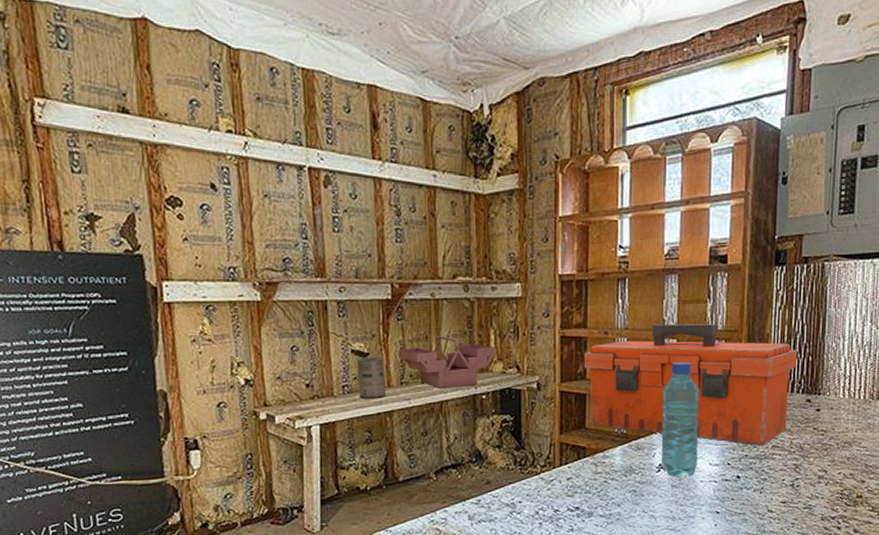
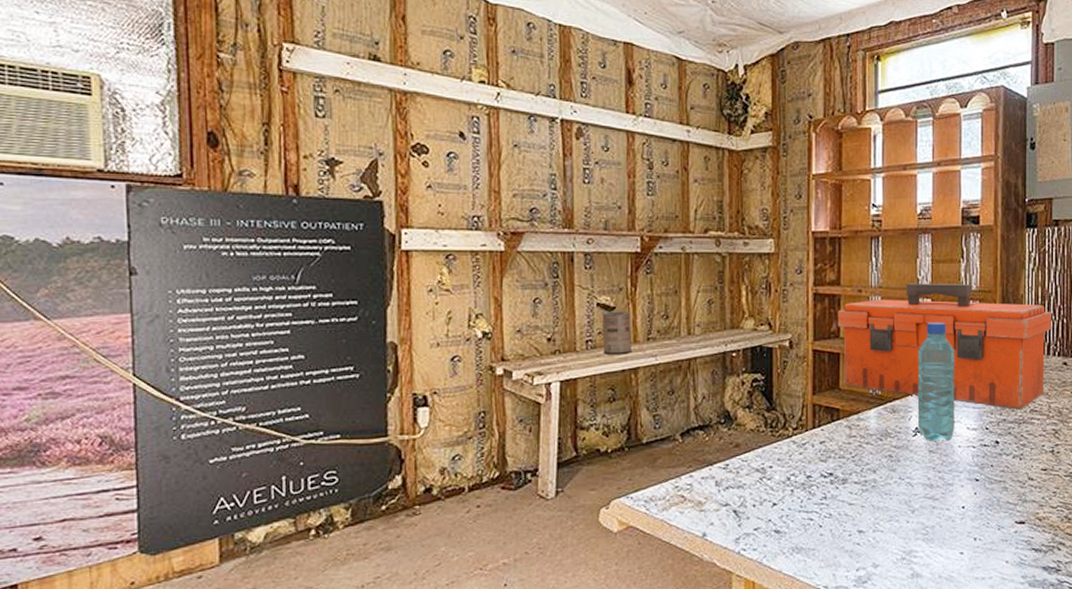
tool box: present [398,336,496,388] -> none [646,291,747,345]

